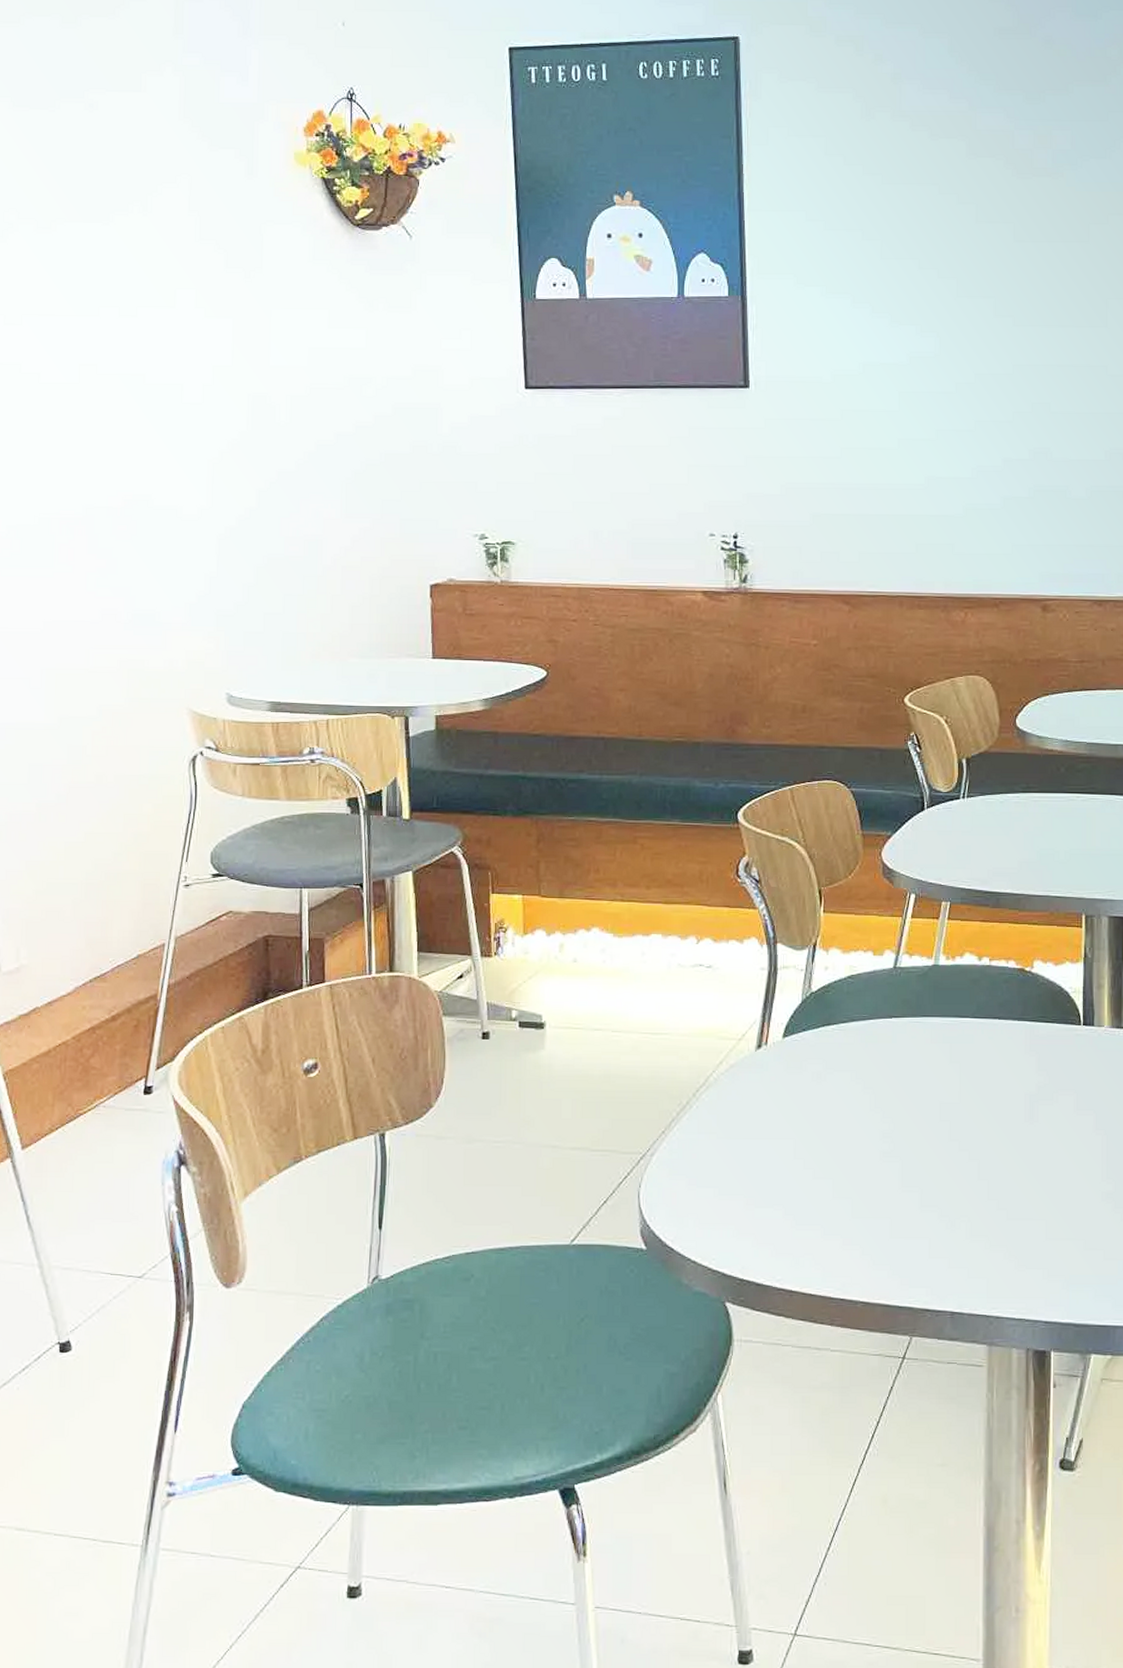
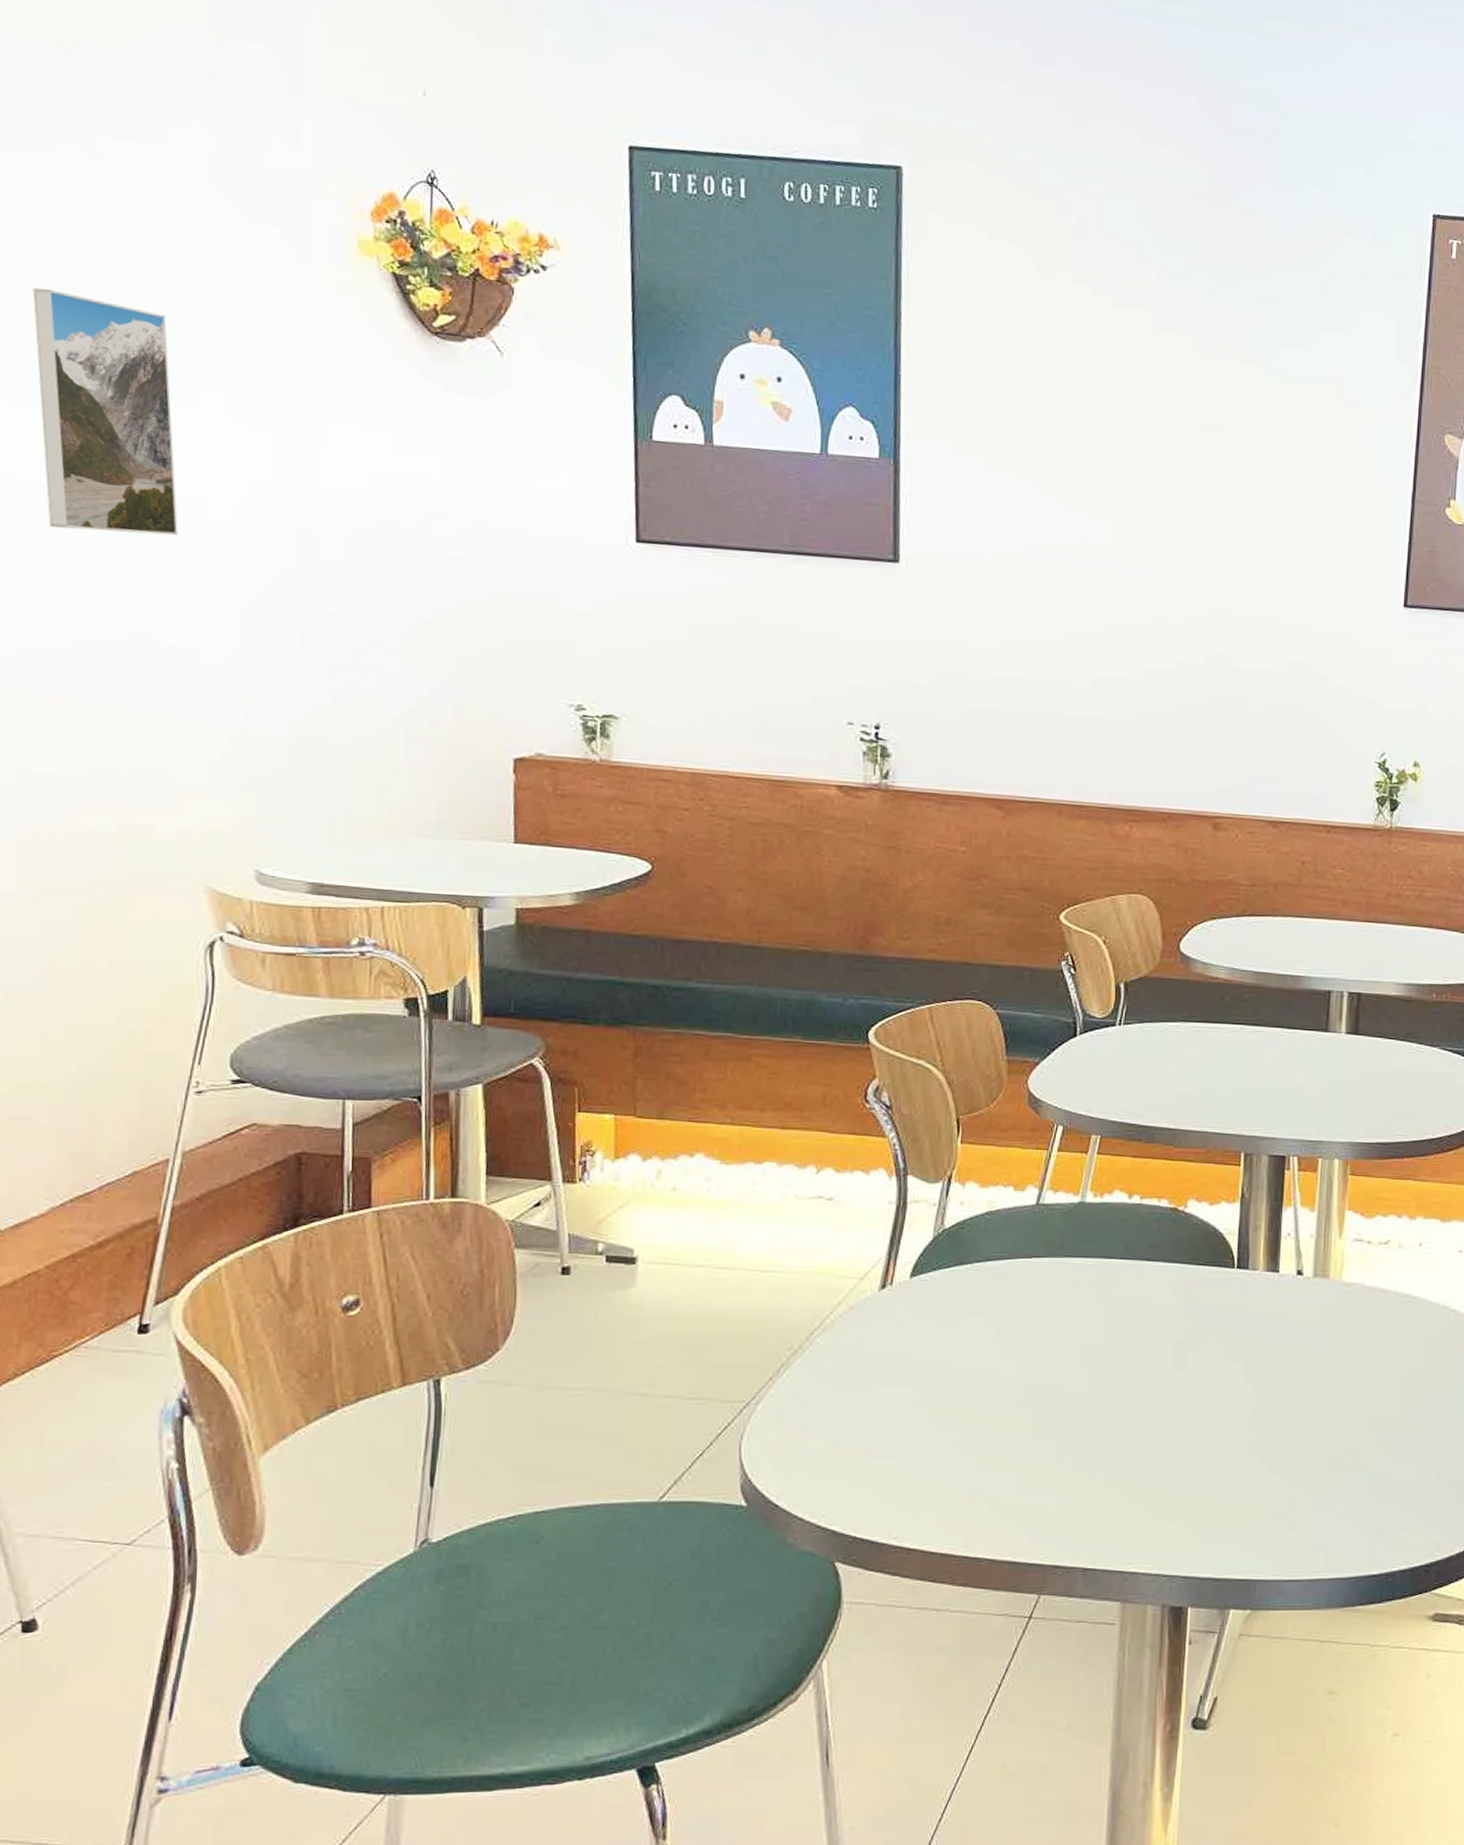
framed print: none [48,221,161,416] -> present [33,288,178,536]

